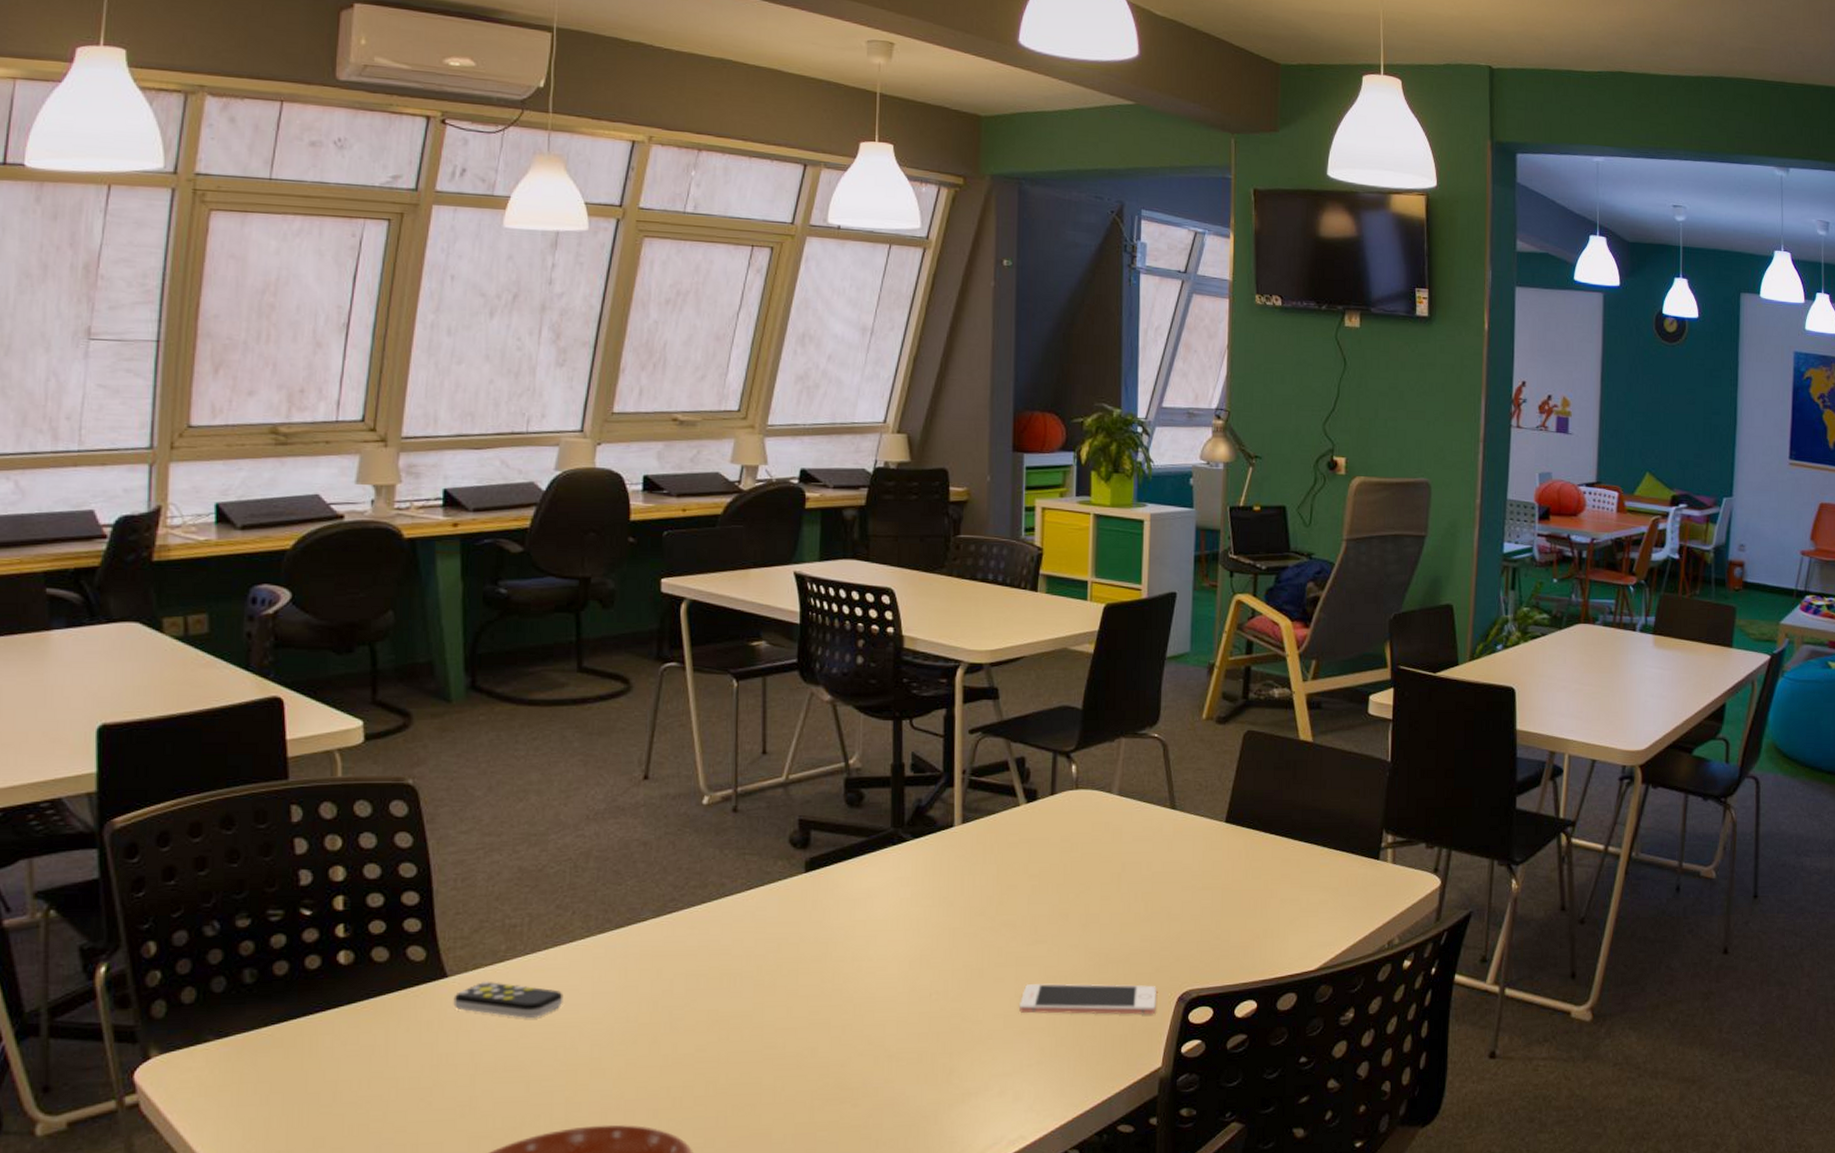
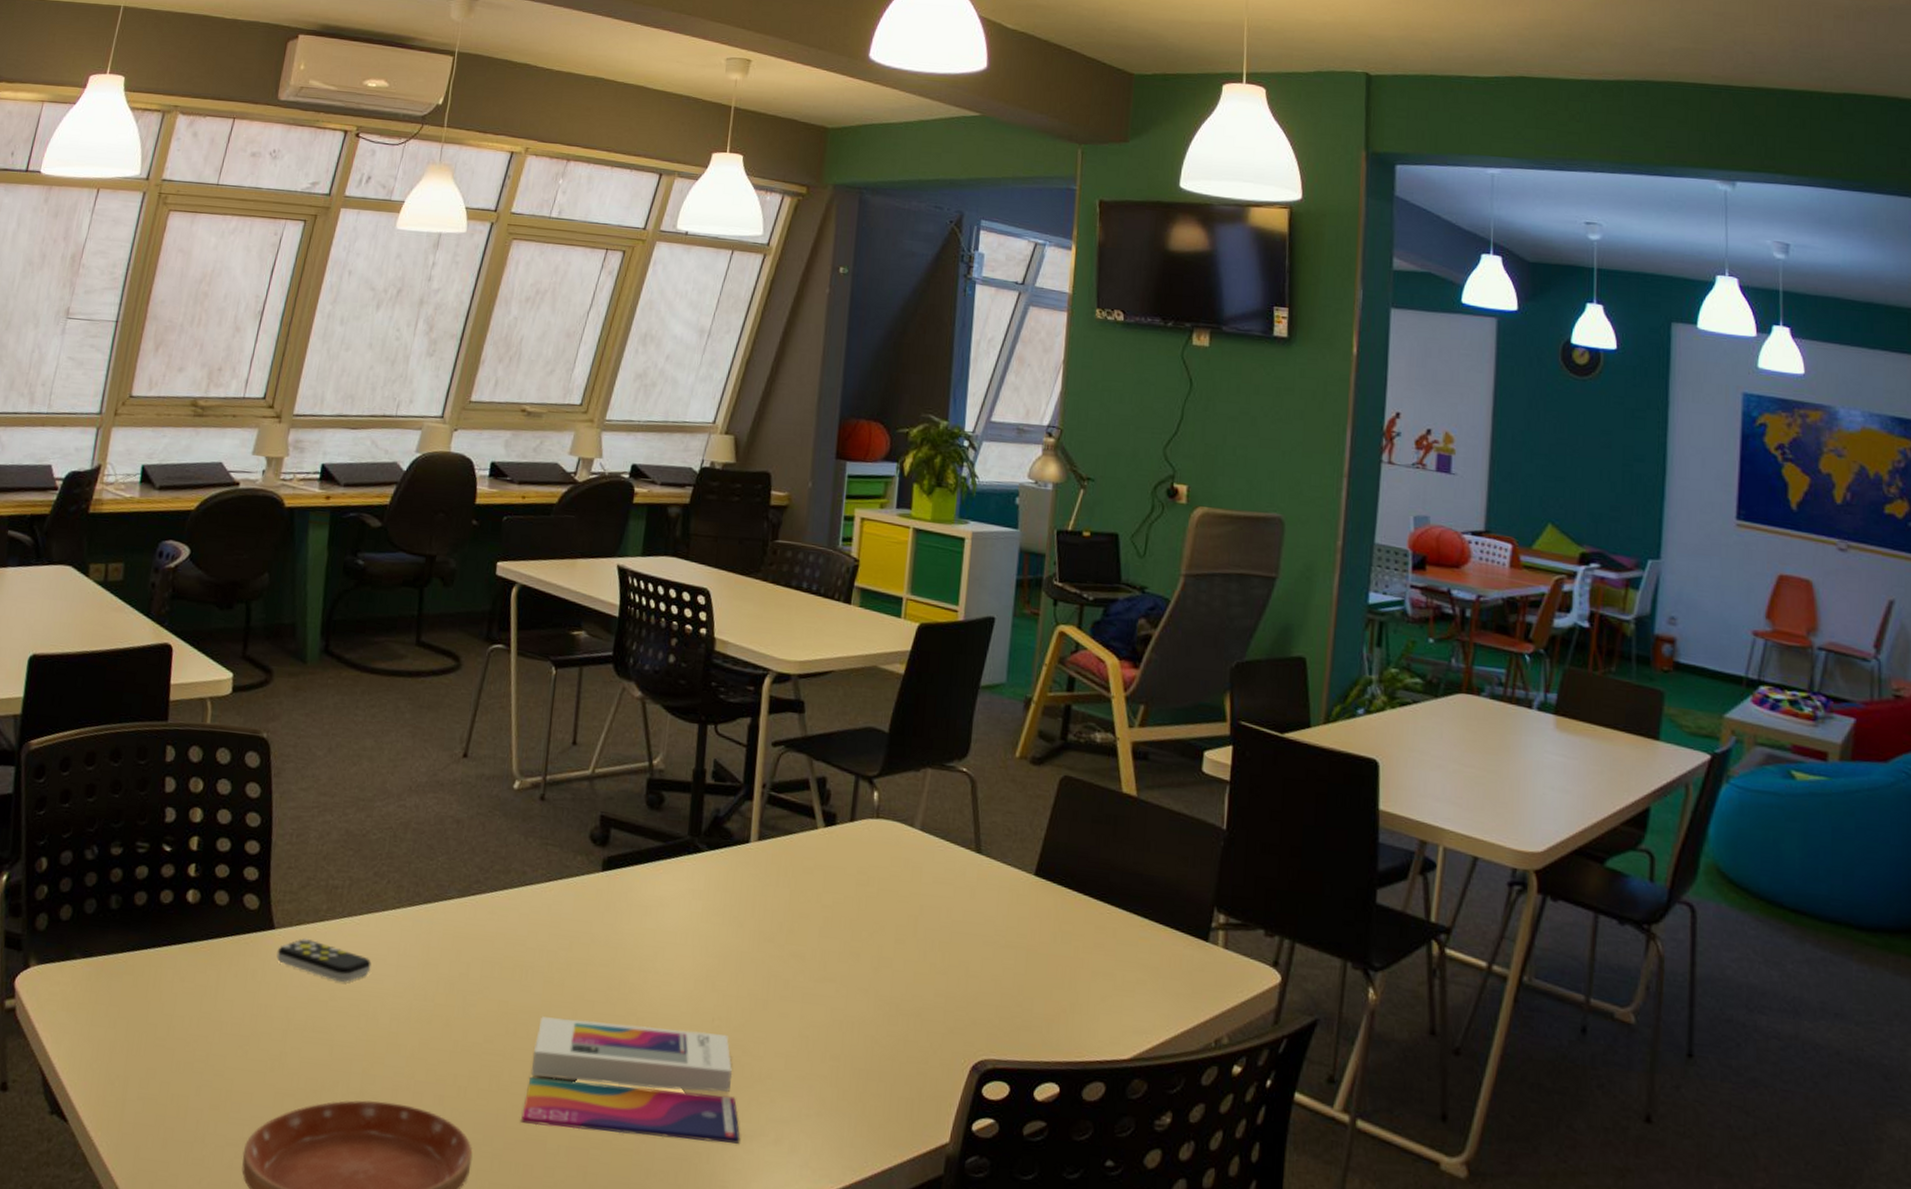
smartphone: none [741,1006,966,1121] -> present [520,1016,740,1144]
cell phone: present [1019,983,1158,1015] -> none [802,1025,950,1082]

